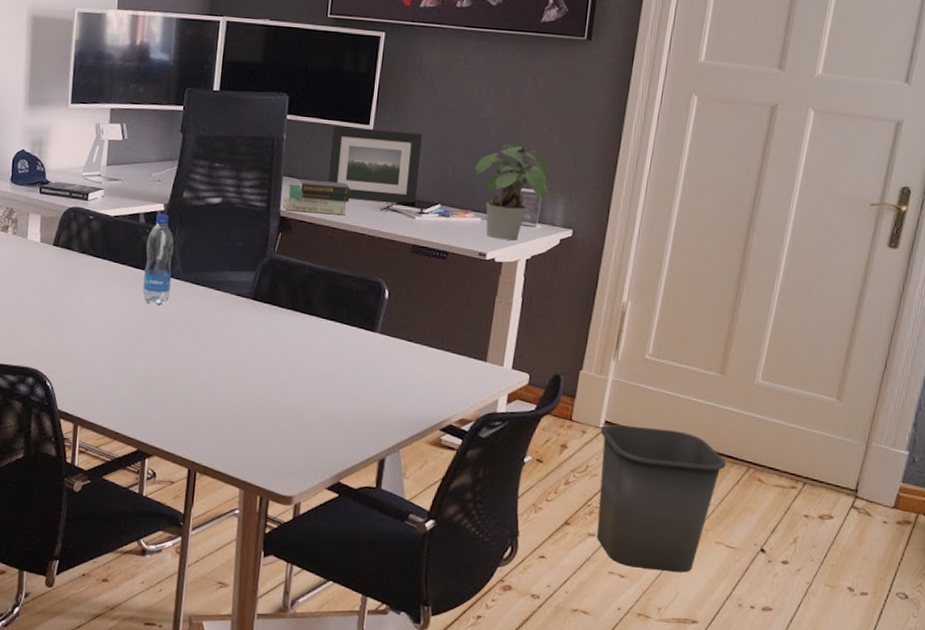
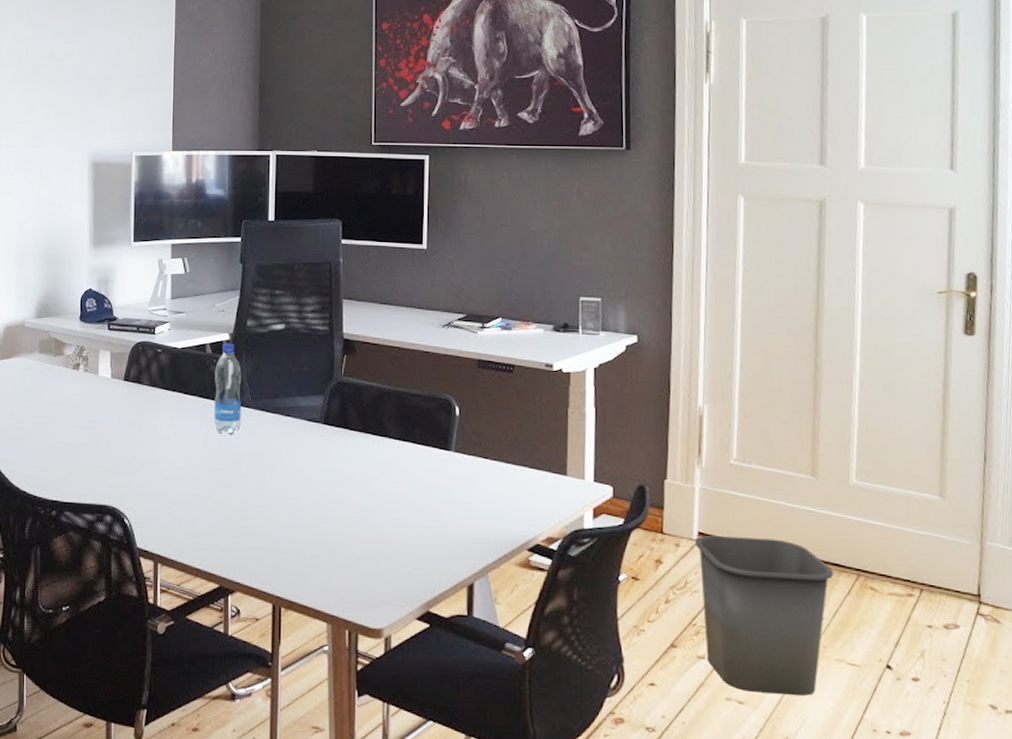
books: present [282,179,351,216] -> none [345,301,411,335]
picture frame: present [327,125,422,205] -> none [387,247,476,320]
potted plant: present [475,144,548,241] -> none [532,254,607,350]

